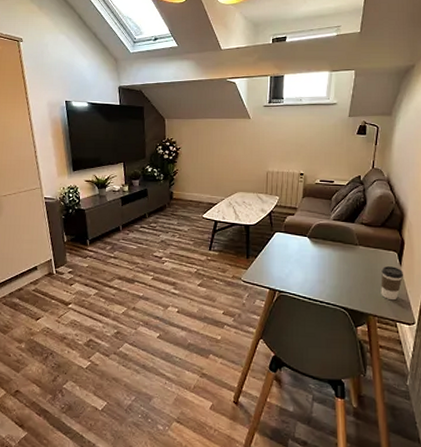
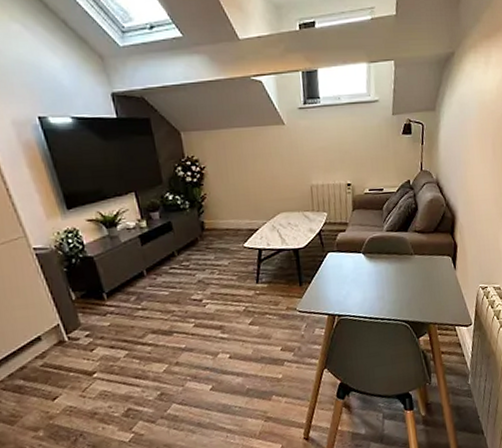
coffee cup: present [380,266,404,301] -> none [438,271,459,306]

